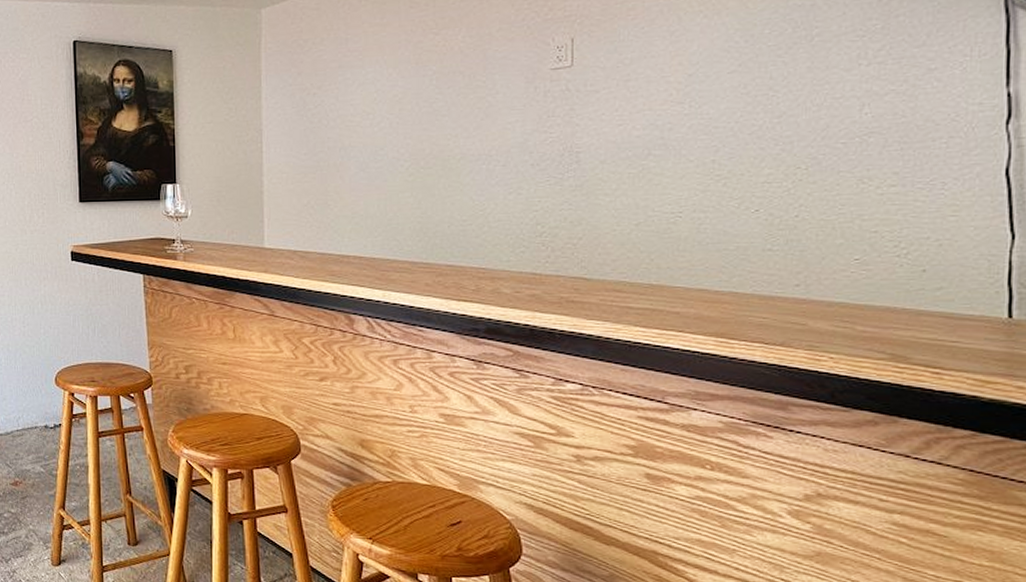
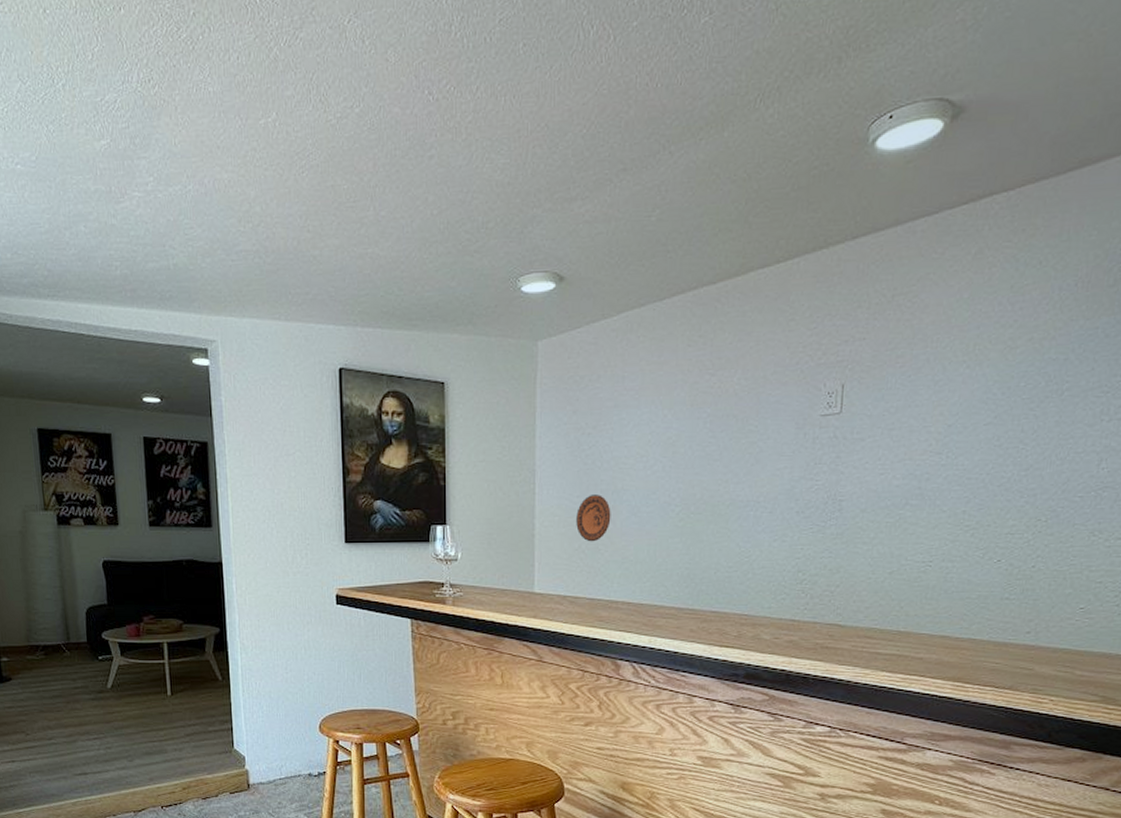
decorative plate: none [304,152,339,198] -> present [576,495,611,542]

